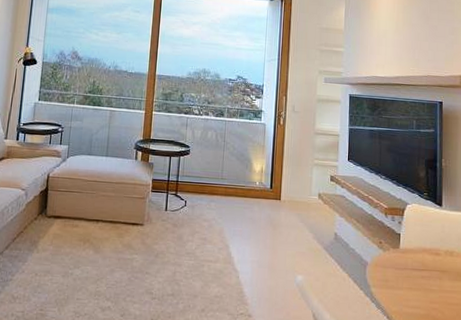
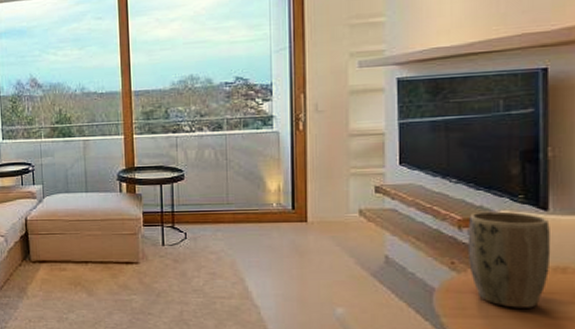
plant pot: none [390,203,444,283] -> present [467,211,551,308]

